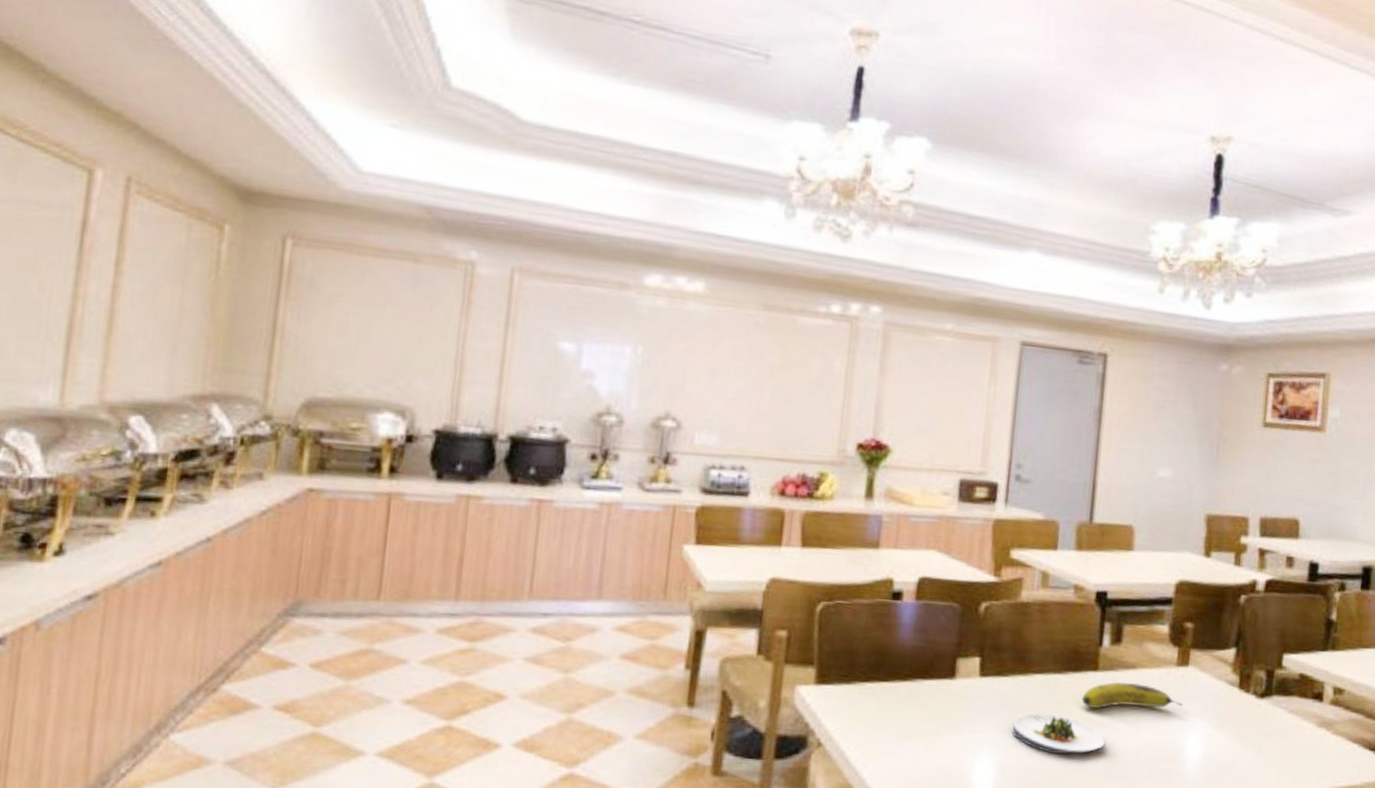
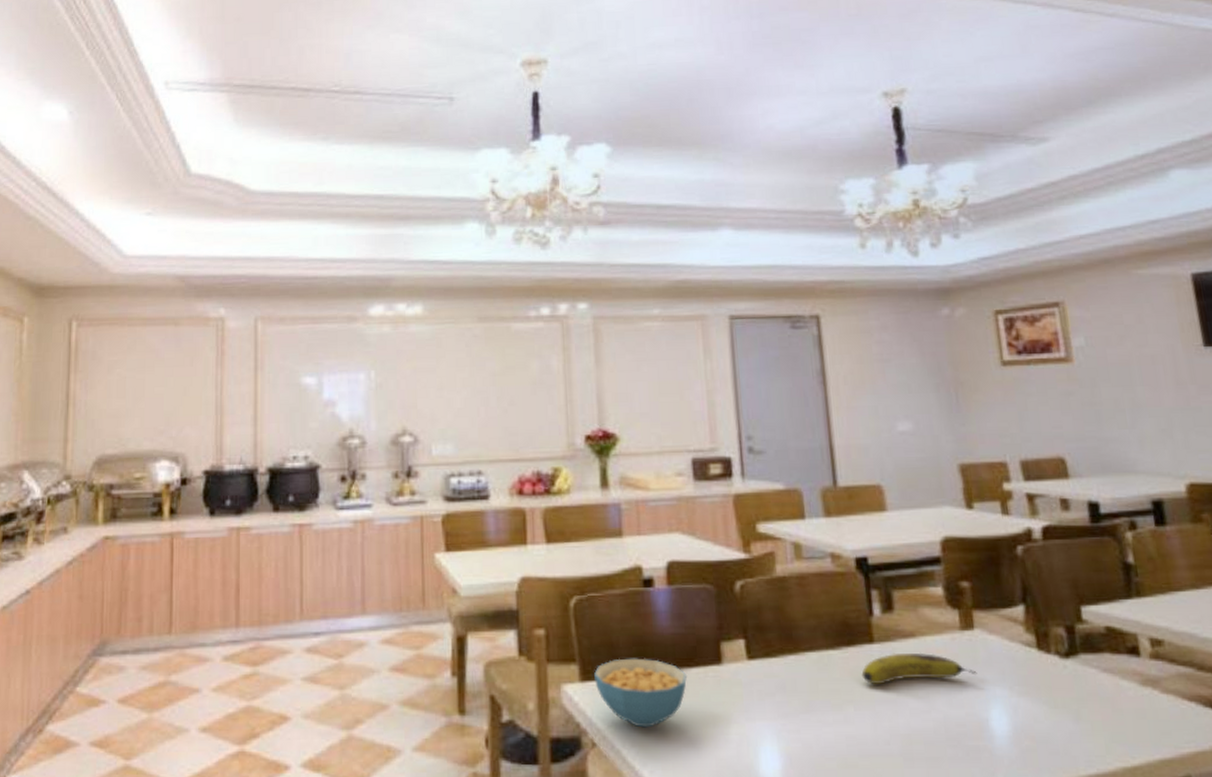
cereal bowl: none [829,665,920,733] -> present [594,658,687,728]
salad plate: present [1012,713,1106,754] -> none [792,694,898,737]

